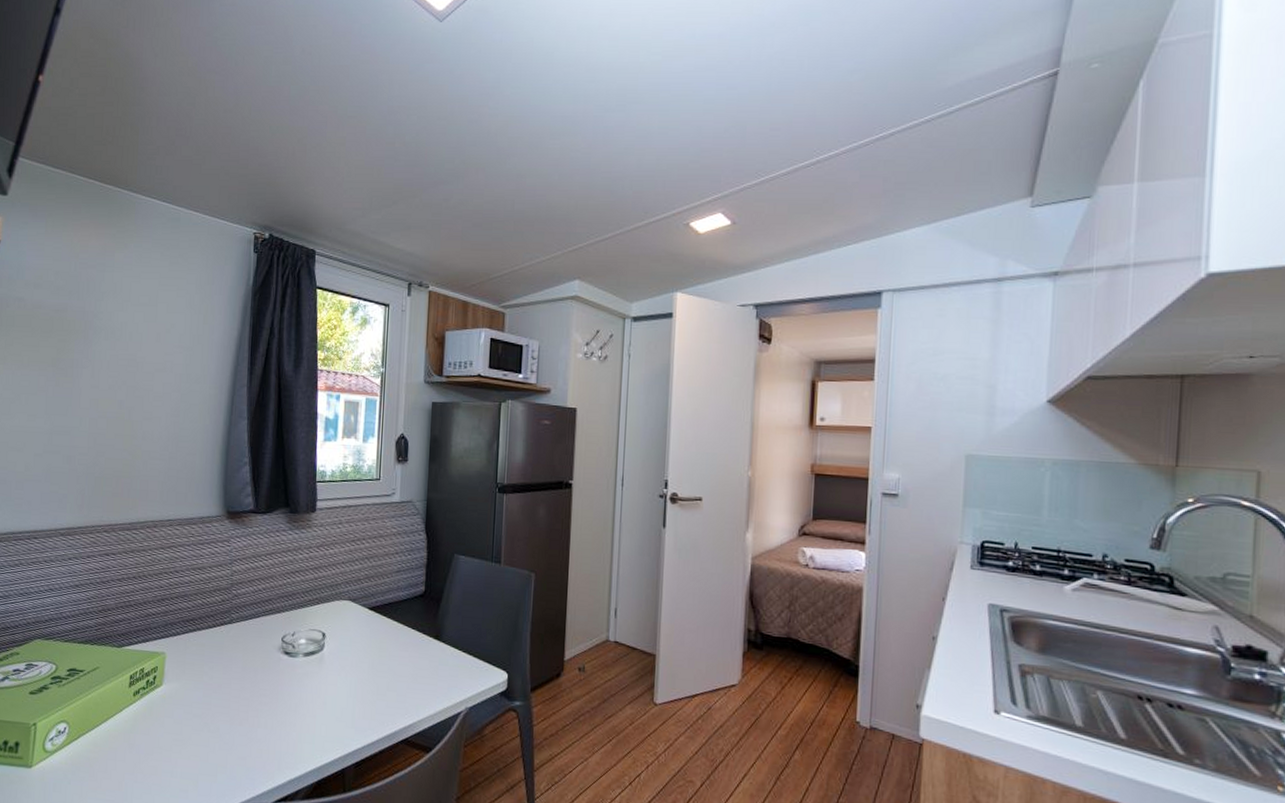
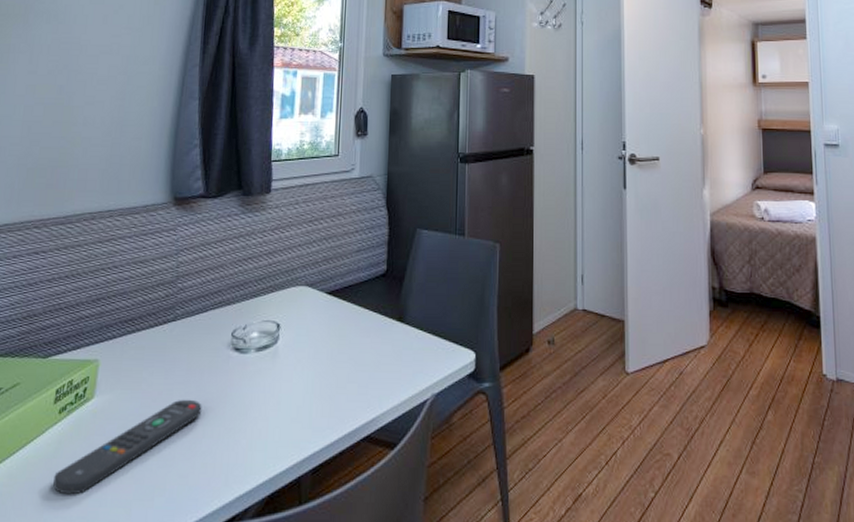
remote control: none [131,692,257,765] -> present [53,399,202,495]

